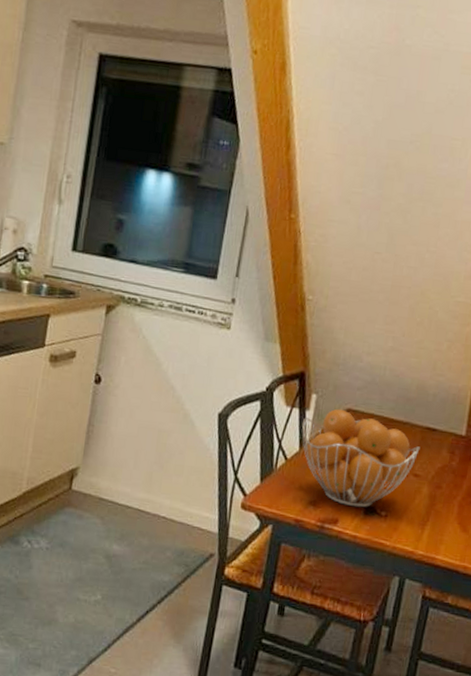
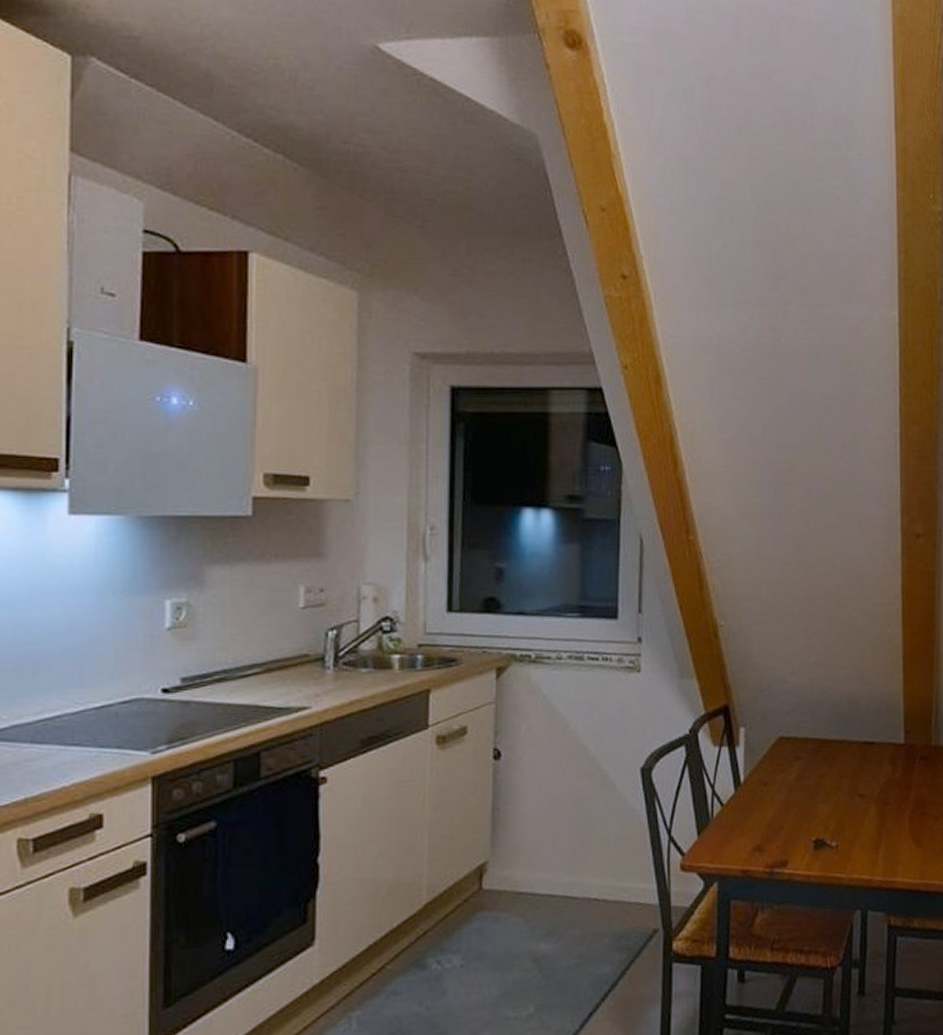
fruit basket: present [301,409,420,508] -> none [733,738,861,844]

